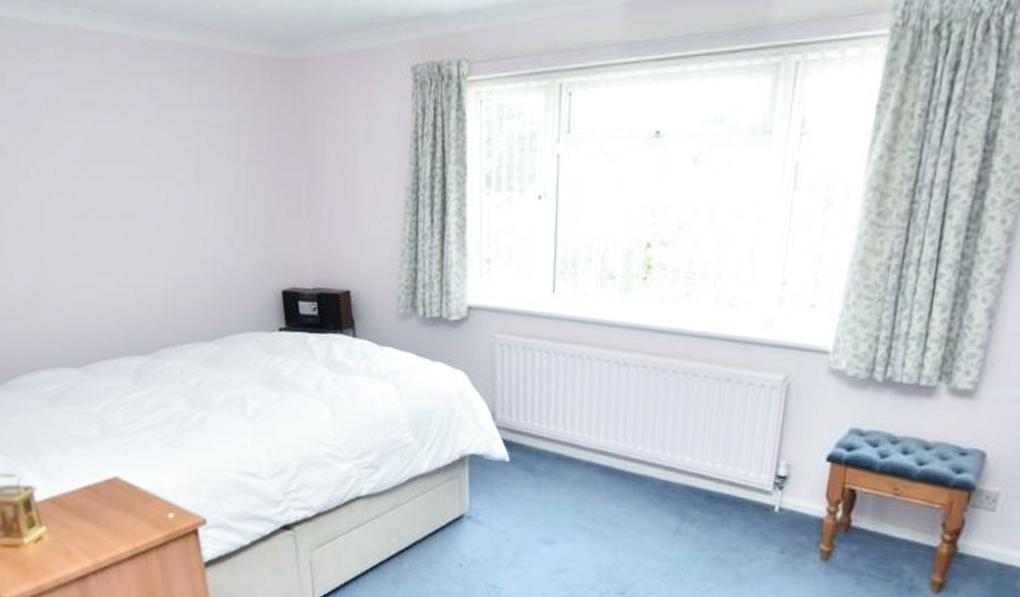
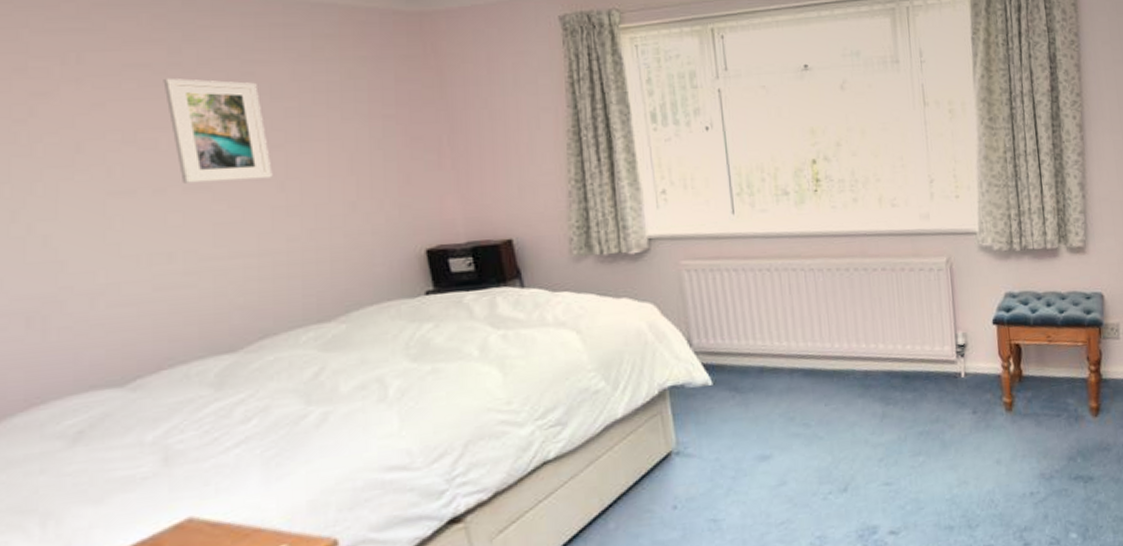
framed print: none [107,117,177,211] -> present [163,79,273,184]

